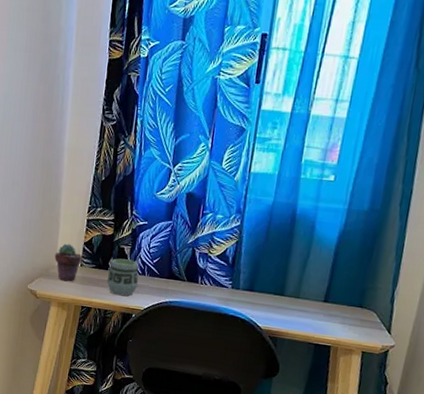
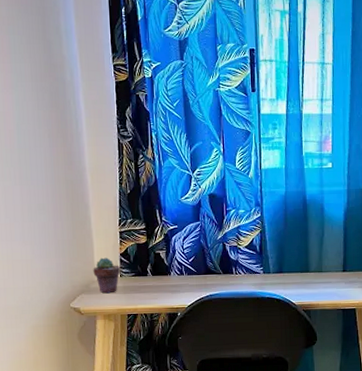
cup: present [107,258,139,296] -> none [148,263,179,298]

